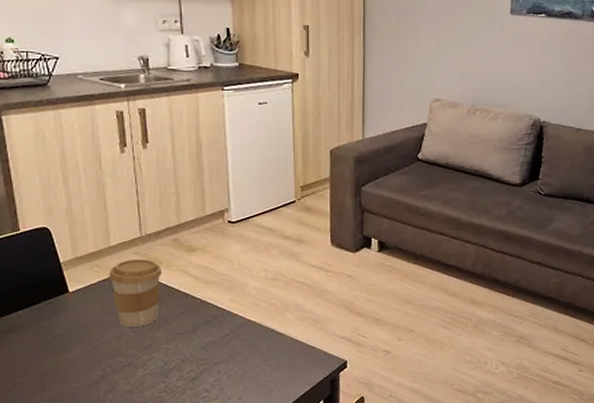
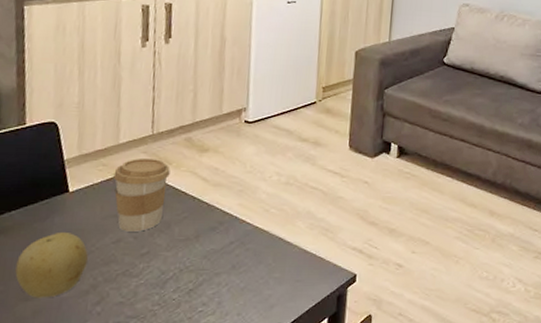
fruit: none [29,328,94,389] -> present [15,231,88,298]

